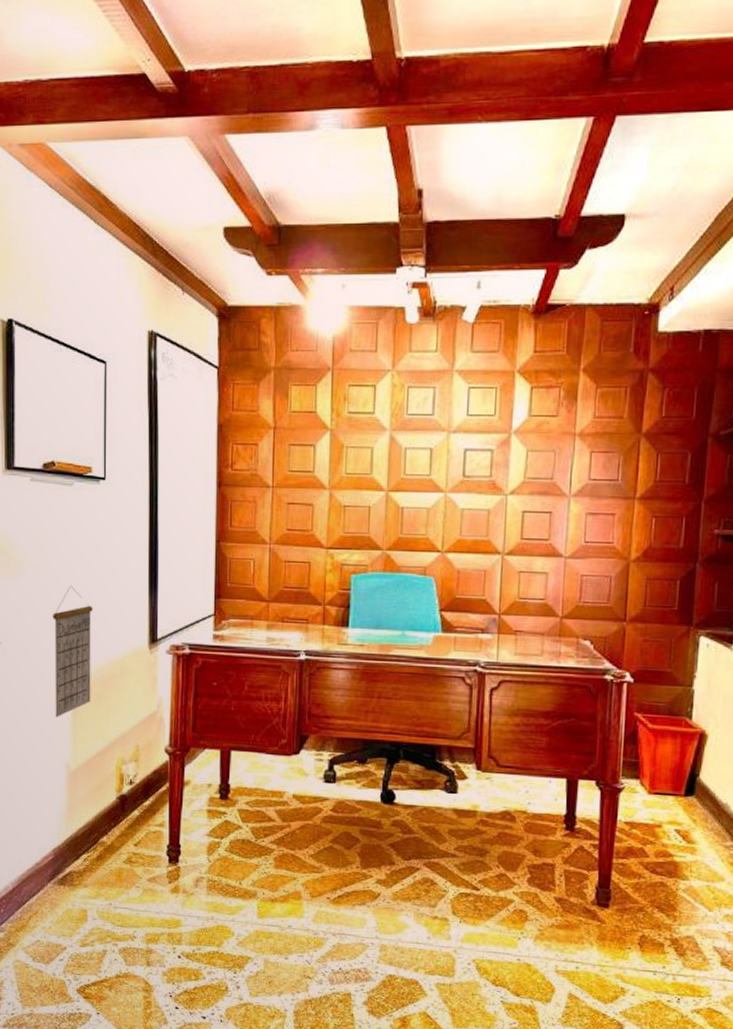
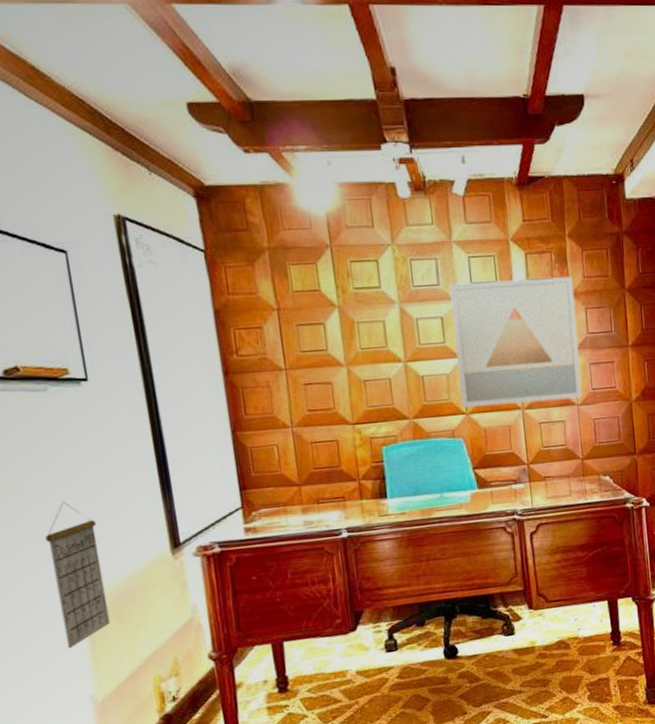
wall art: none [439,414,581,550] -> present [449,277,583,408]

